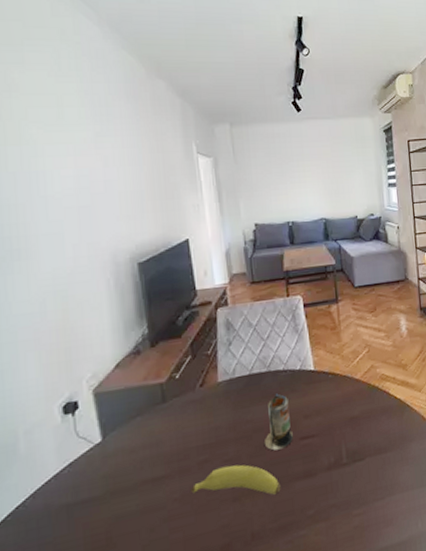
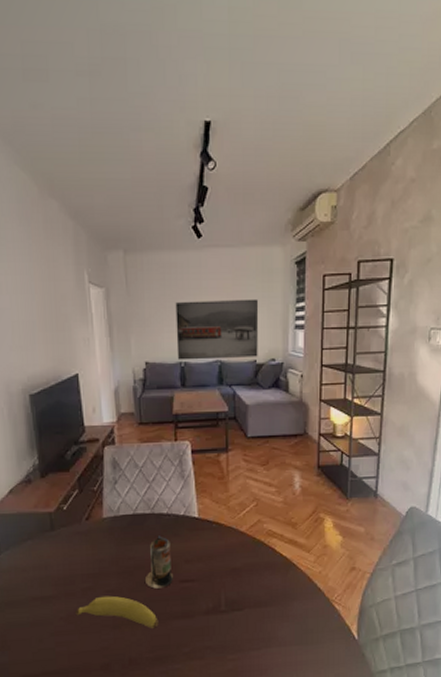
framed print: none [280,162,358,220] -> present [175,298,259,360]

